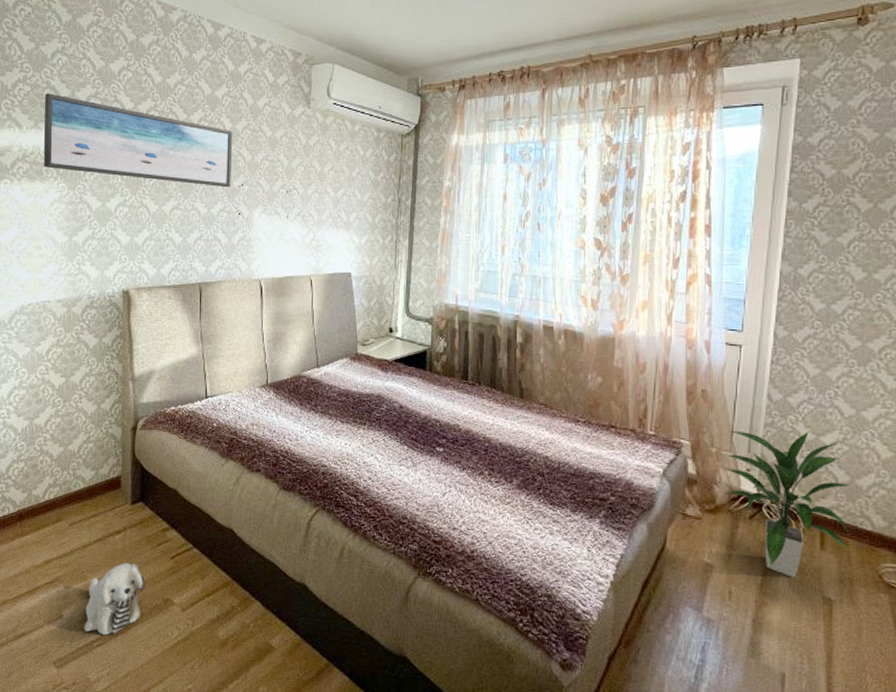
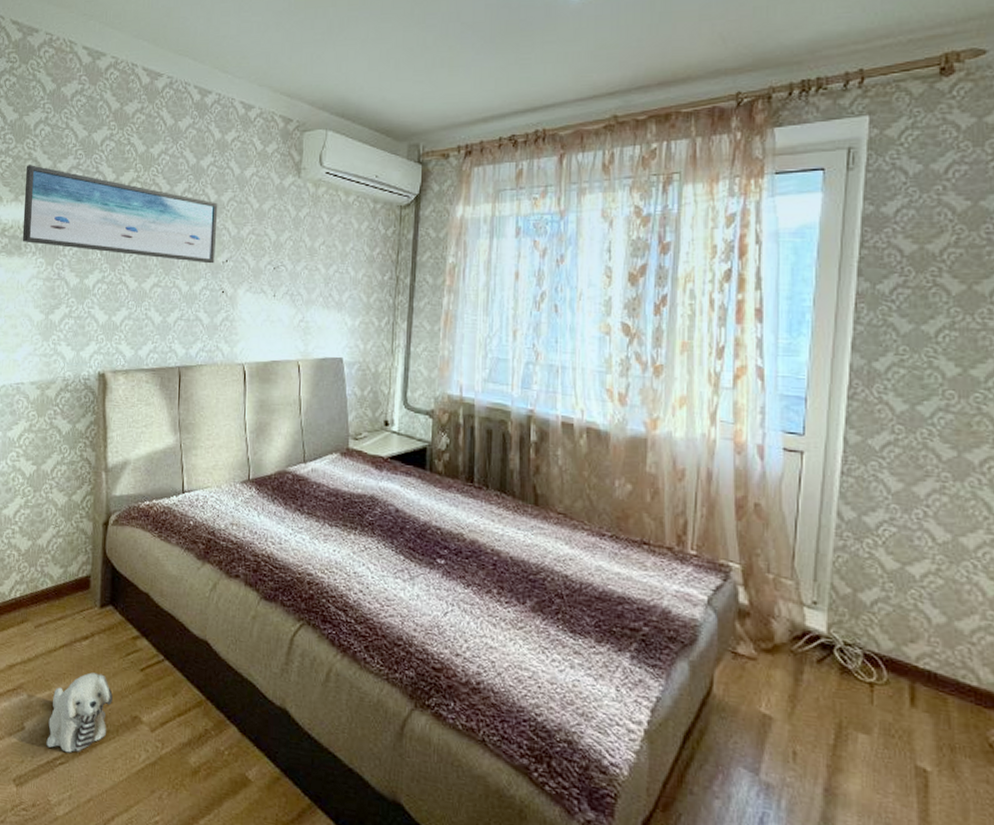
indoor plant: present [723,430,851,578] -> none [782,553,949,740]

